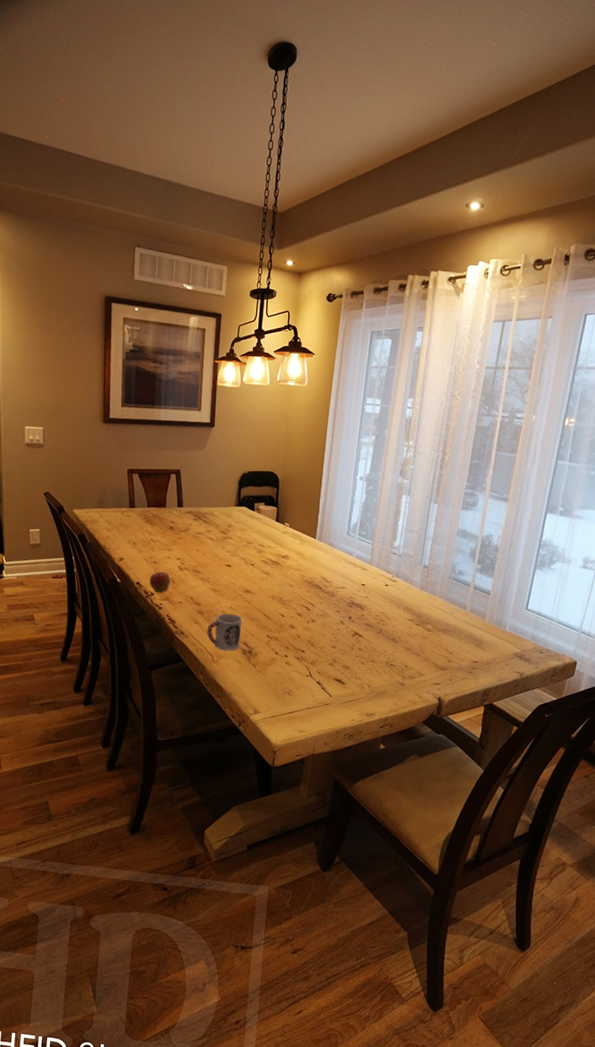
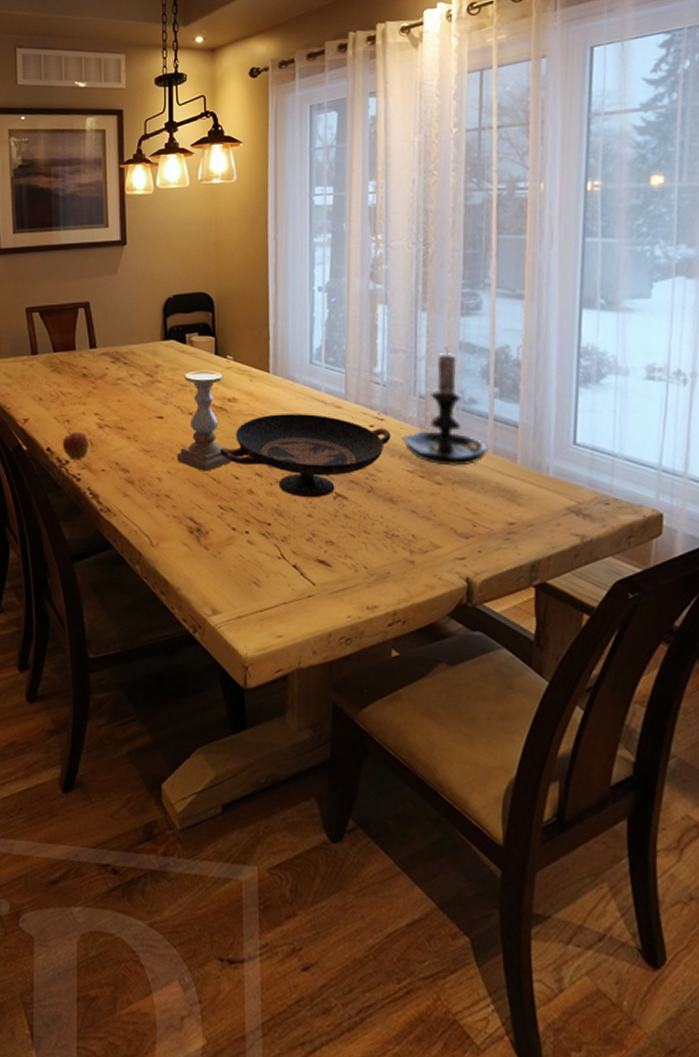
cup: present [207,613,242,651] -> none [140,481,185,530]
candle holder: none [239,532,281,609] -> present [177,370,233,471]
decorative bowl: none [272,570,400,635] -> present [219,414,391,498]
candle holder: none [407,531,467,619] -> present [401,346,488,466]

